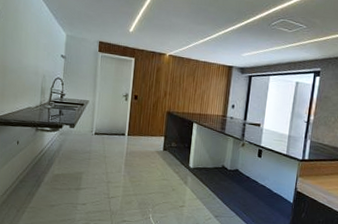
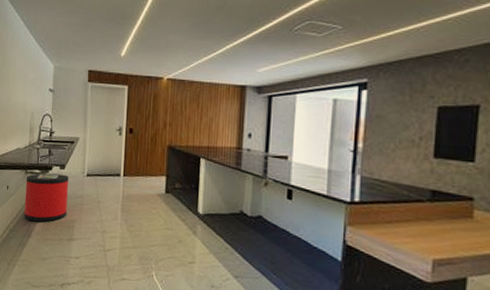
trash can: none [33,130,78,174] -> present [24,173,69,222]

